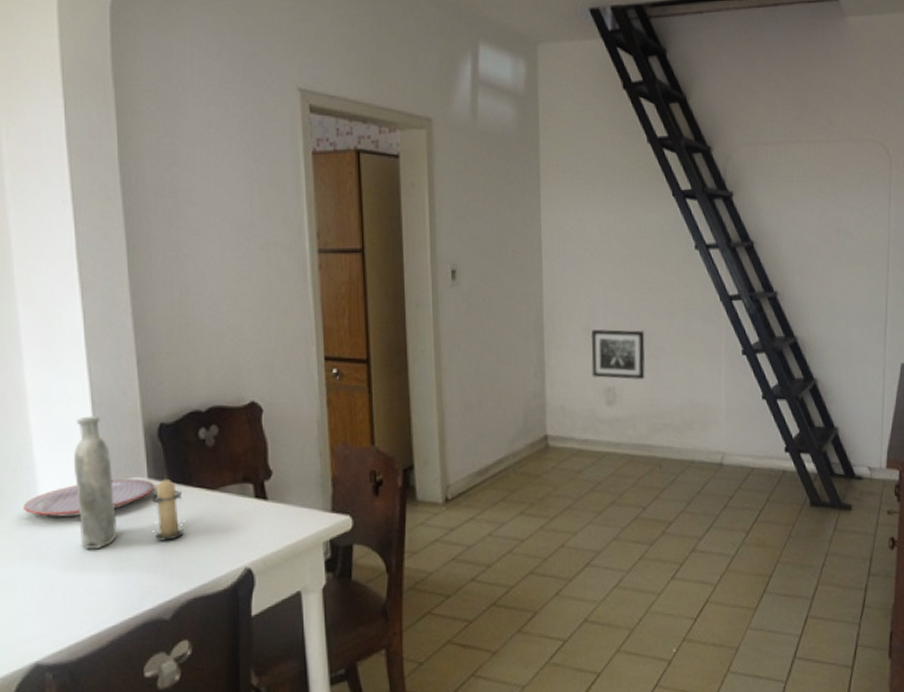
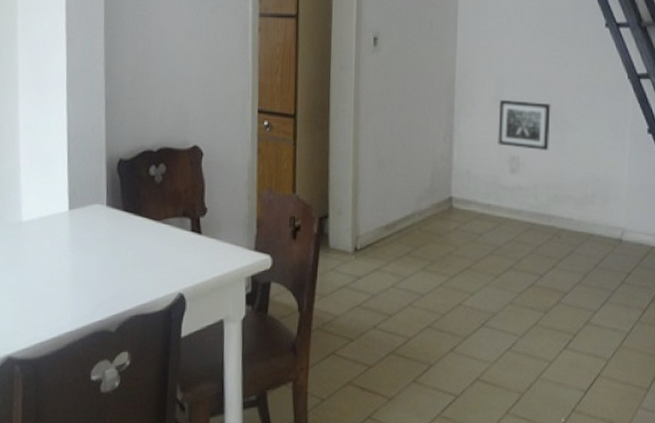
plate: present [23,479,155,517] -> none [9,205,111,233]
bottle: present [73,416,118,550] -> none [49,148,80,264]
candle: present [150,476,184,541] -> none [107,205,133,262]

